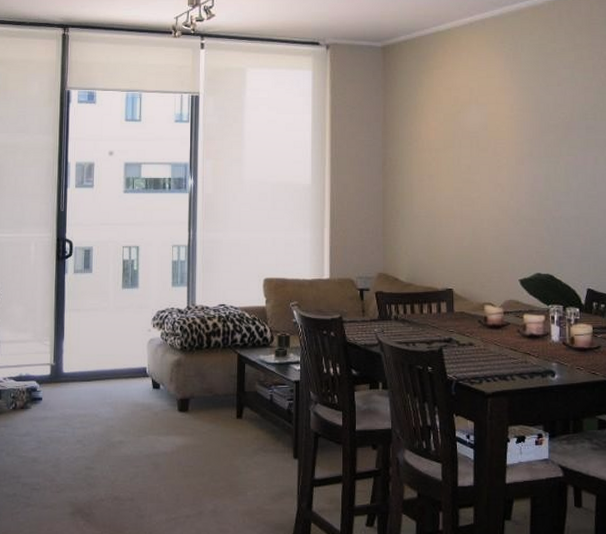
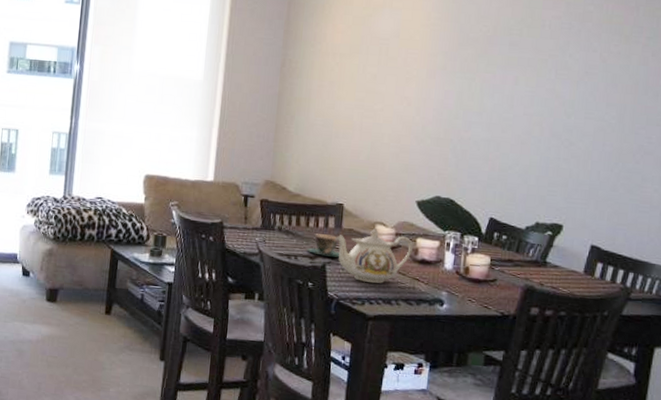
teacup: none [423,319,455,340] -> present [307,233,340,257]
teapot: none [449,309,521,362] -> present [335,228,413,284]

